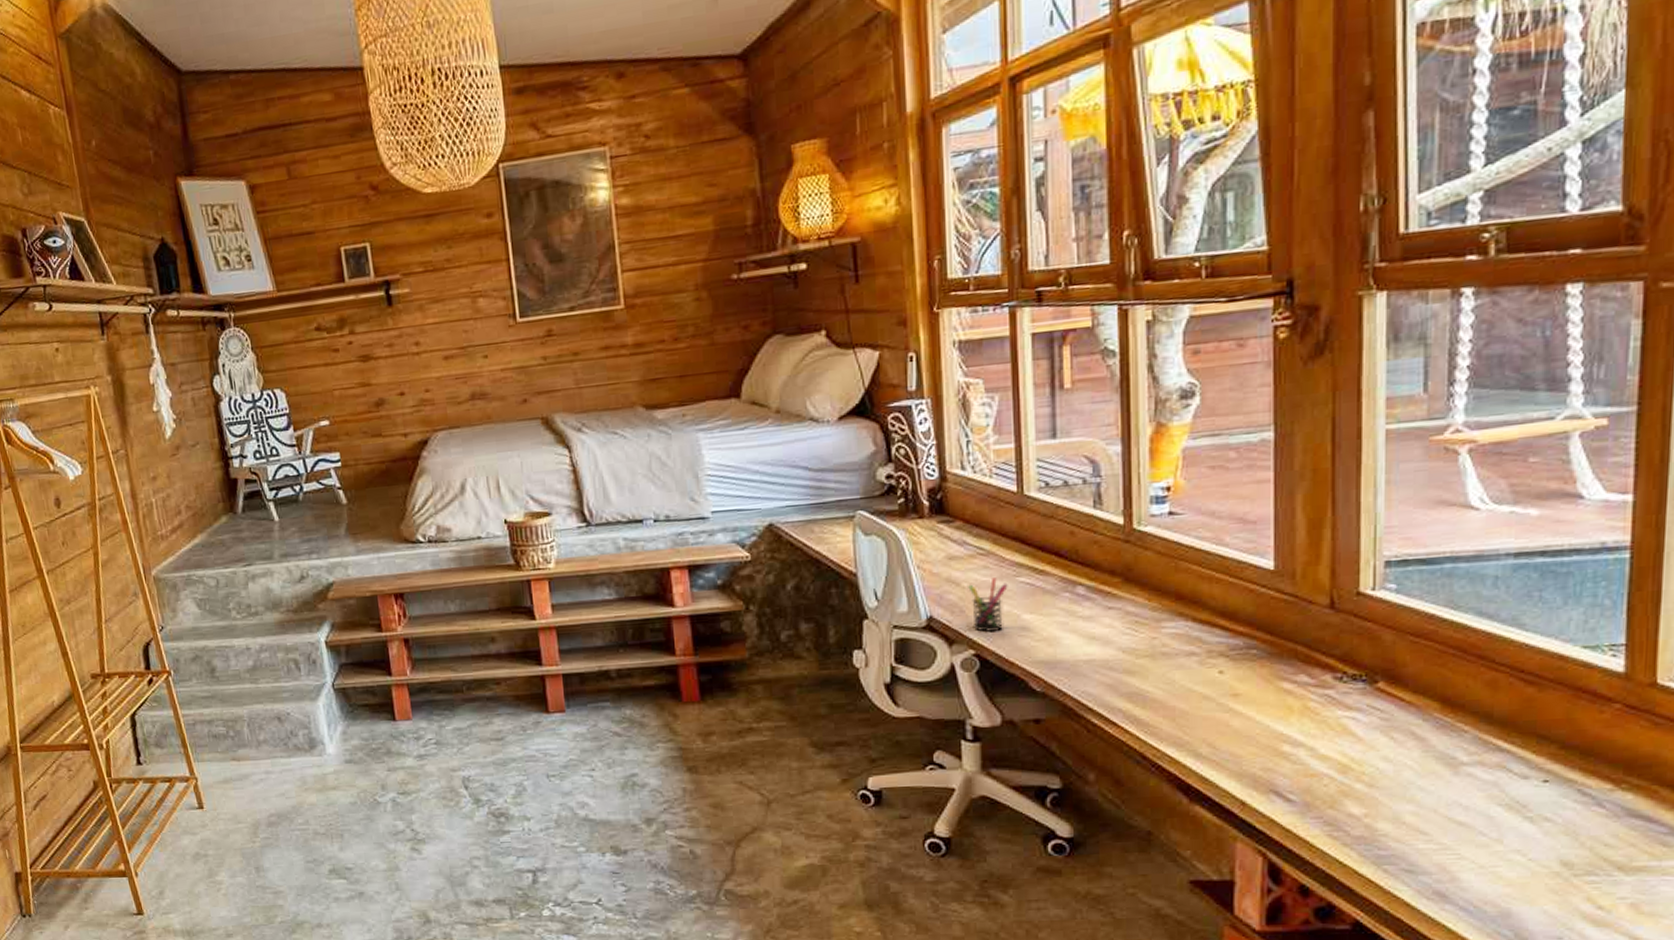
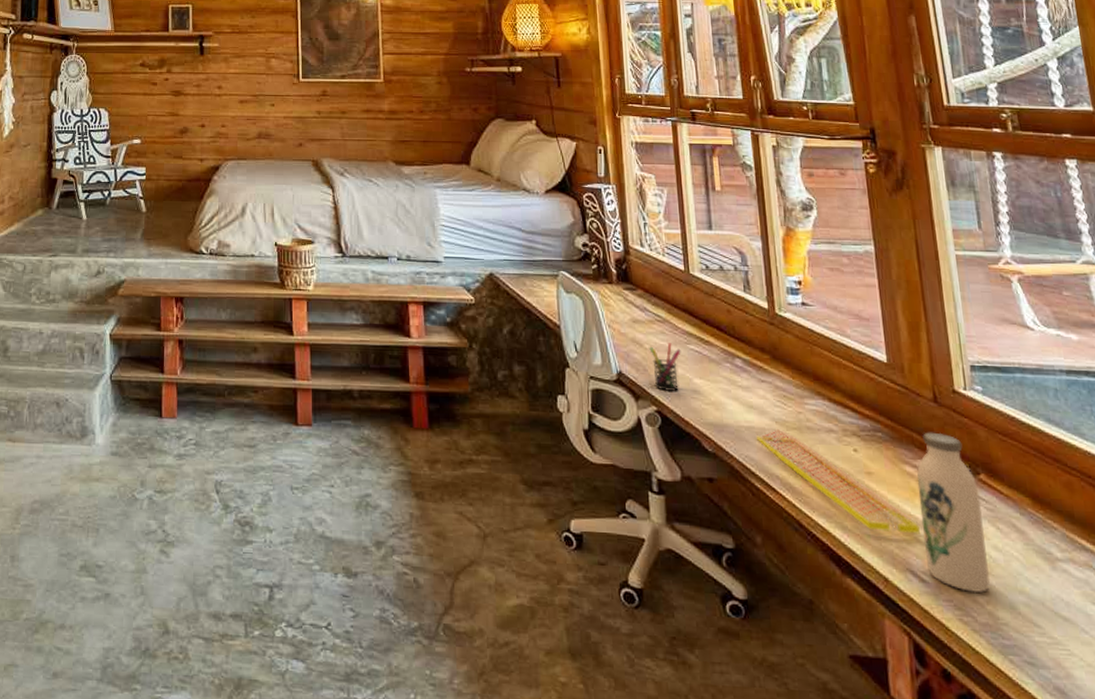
keyboard: none [1098,657,1292,755] -> present [757,427,920,534]
water bottle: none [1295,641,1375,808] -> present [917,432,991,593]

